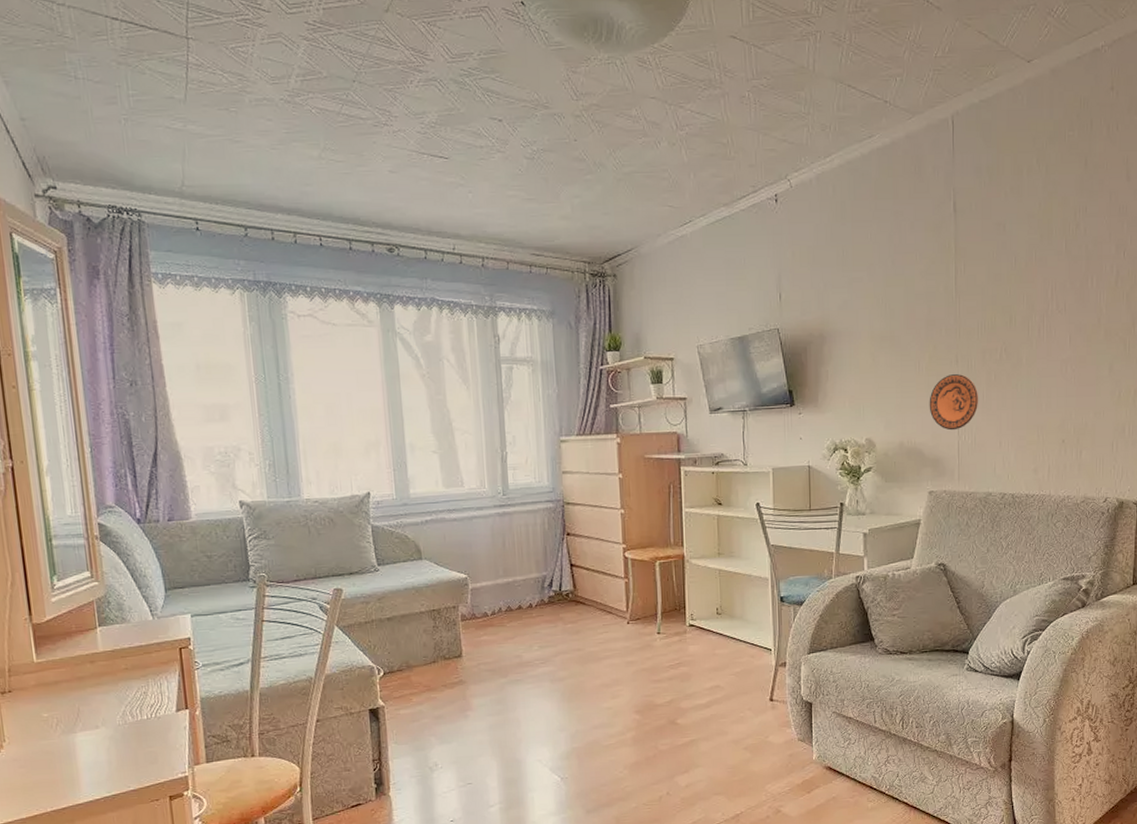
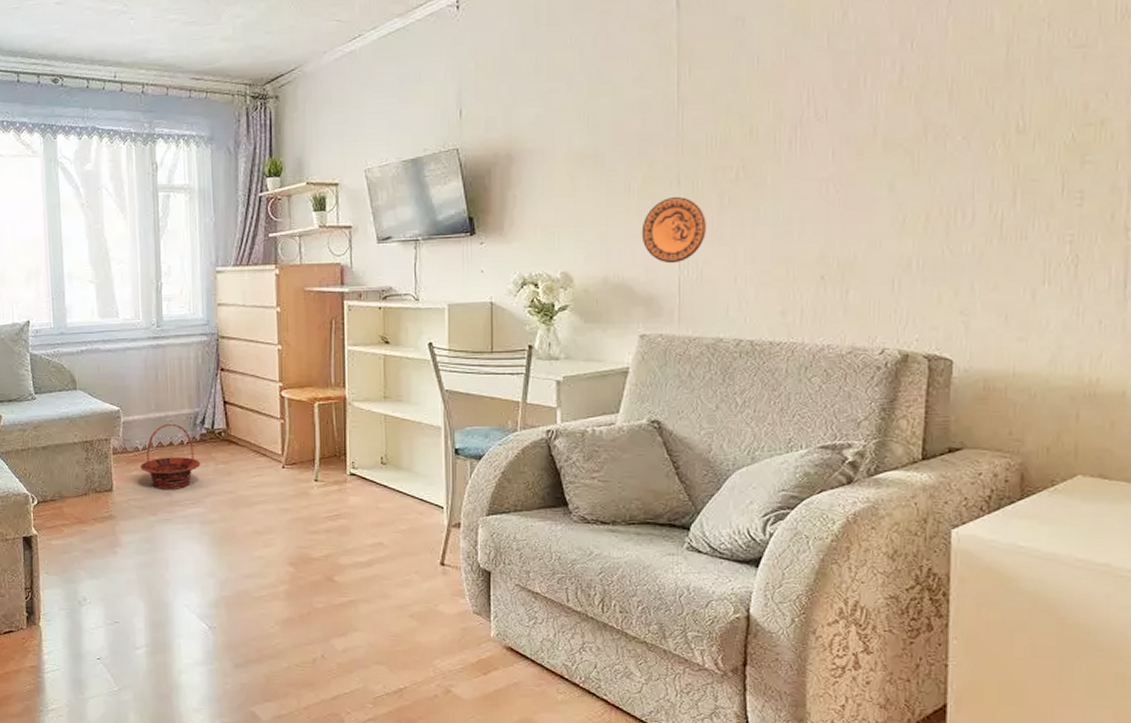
basket: none [489,587,550,652] -> present [139,423,201,489]

